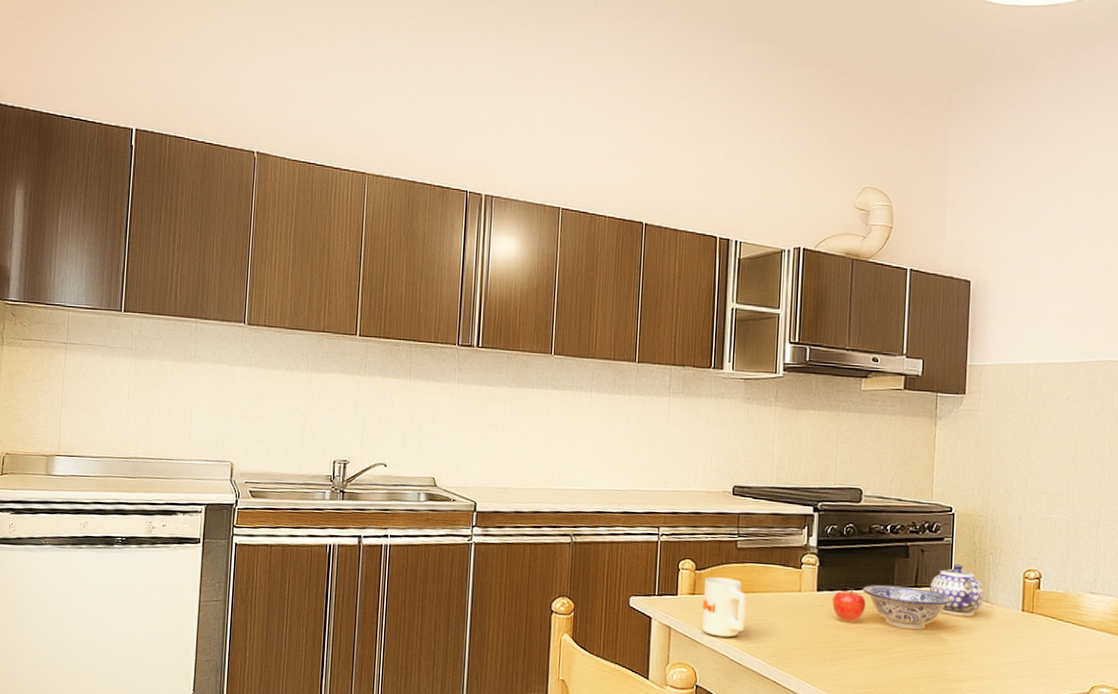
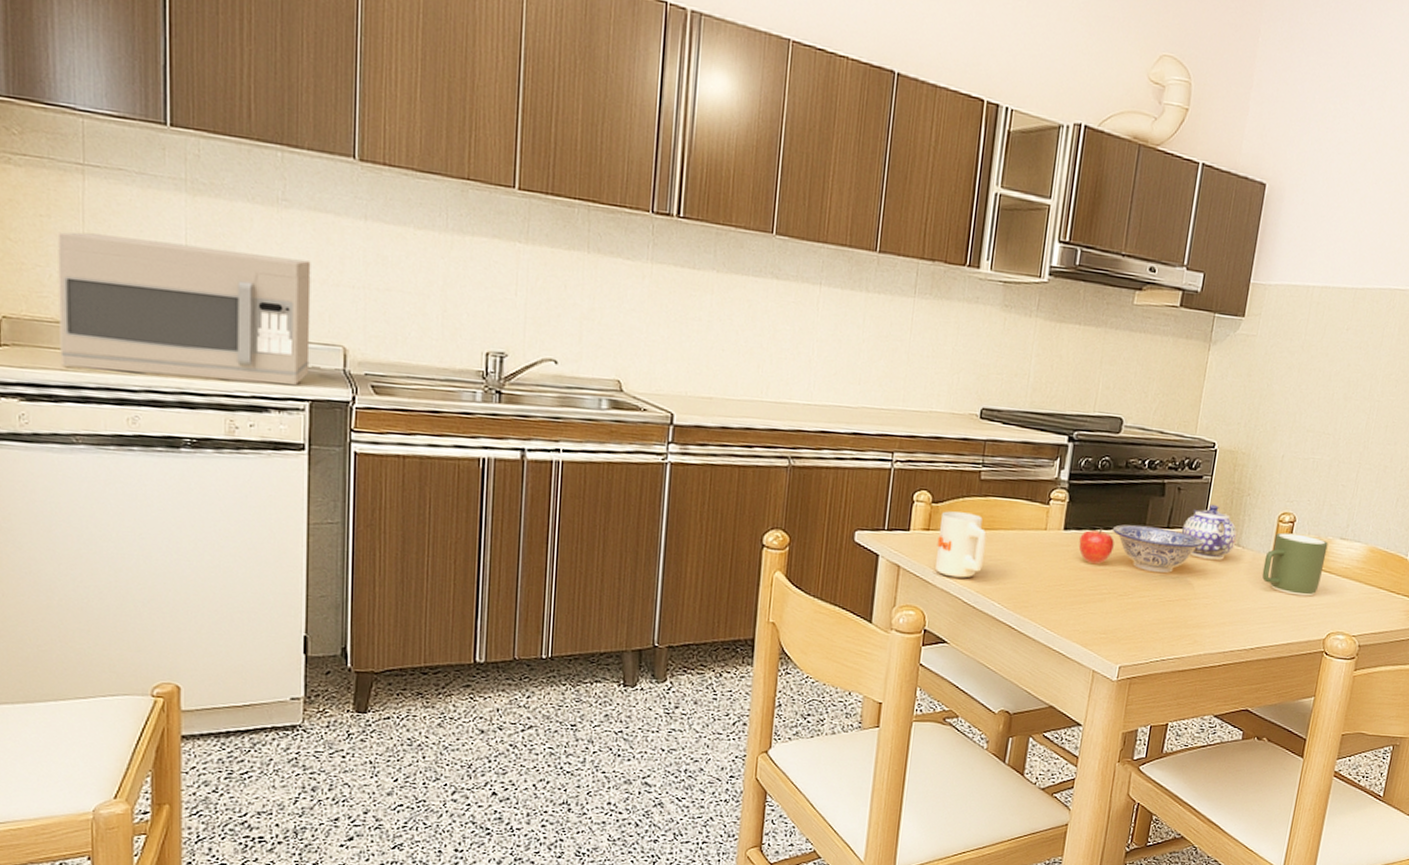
microwave: none [40,390,212,494] -> present [57,232,311,386]
mug: none [1014,588,1078,650] -> present [1262,532,1329,597]

